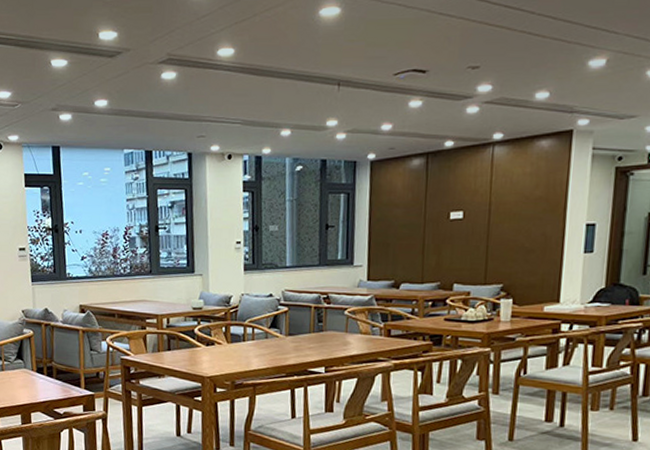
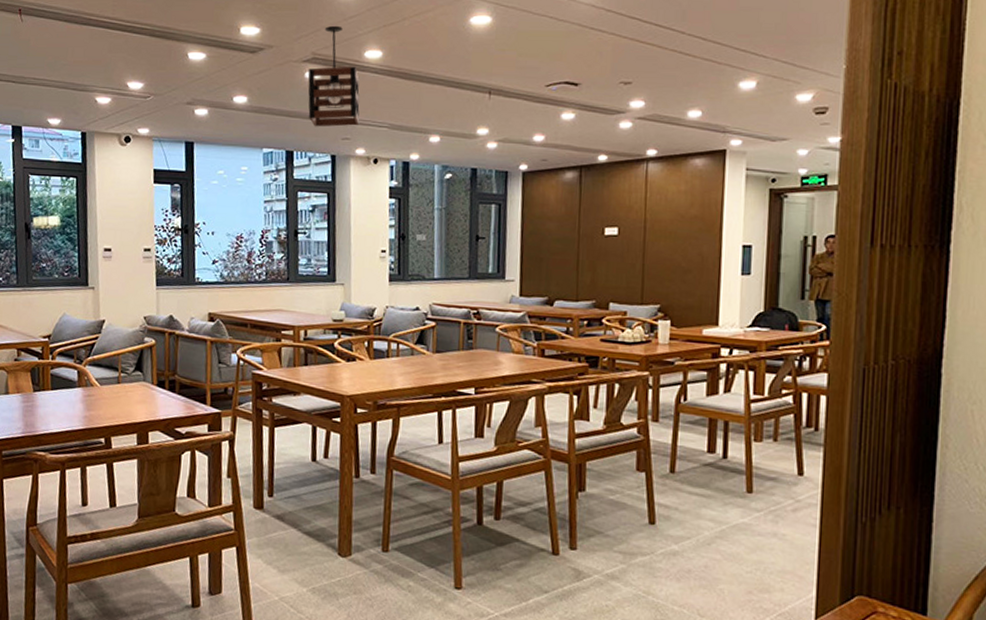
pendant light: none [163,25,214,127] -> present [307,25,360,127]

